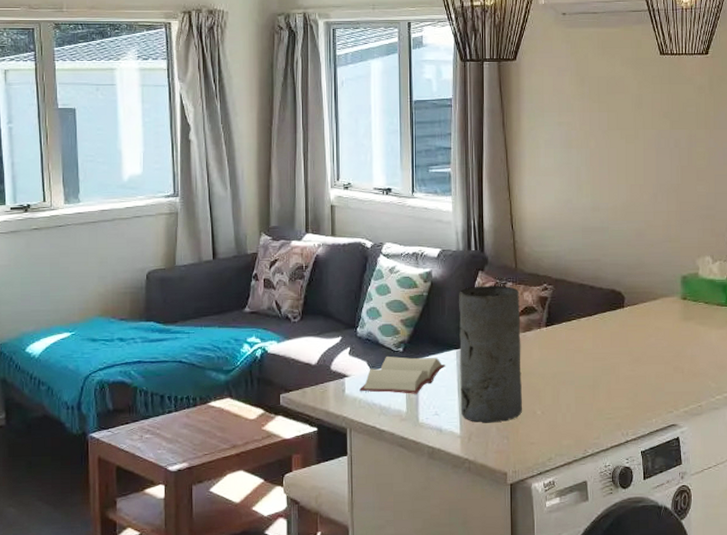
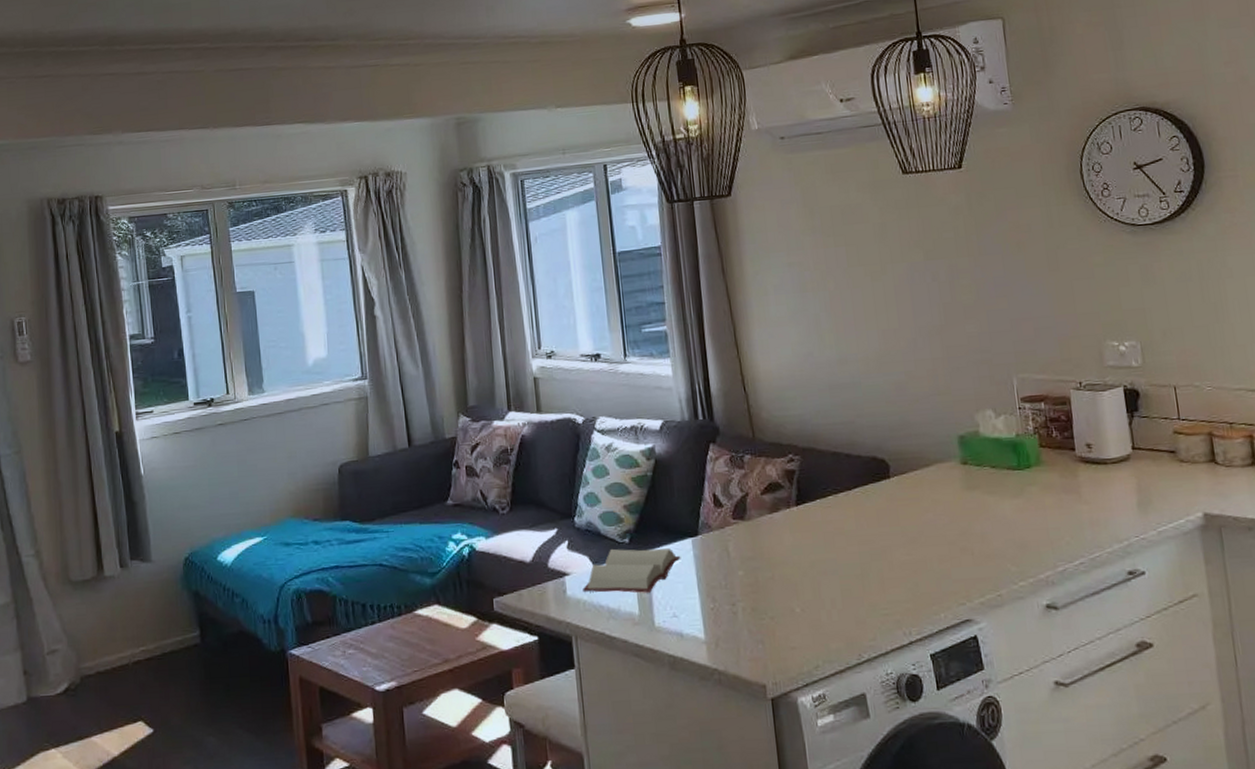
vase: present [459,285,522,423] -> none [689,459,777,625]

